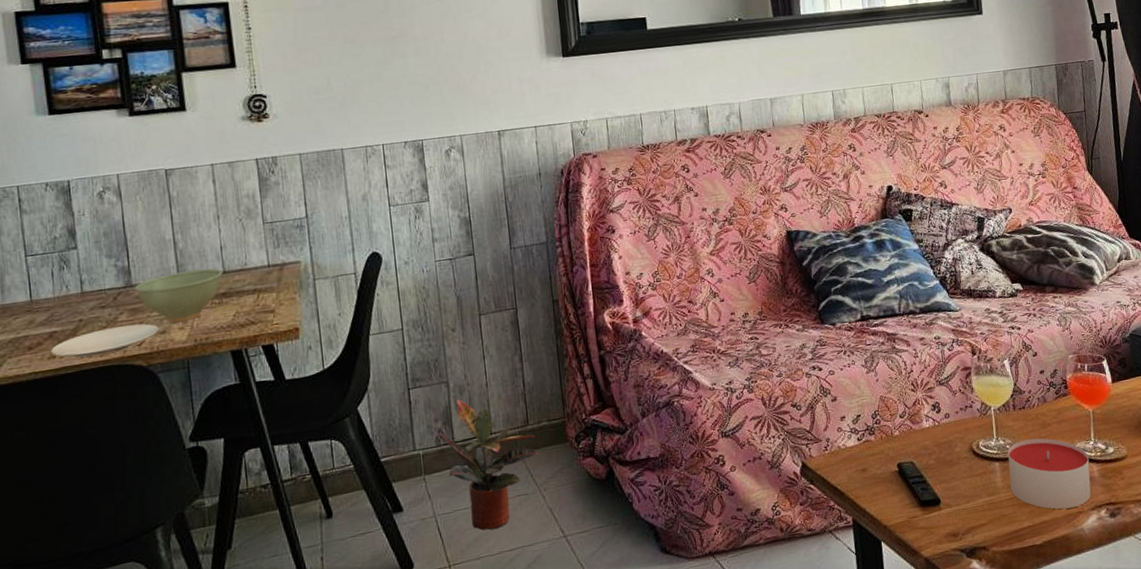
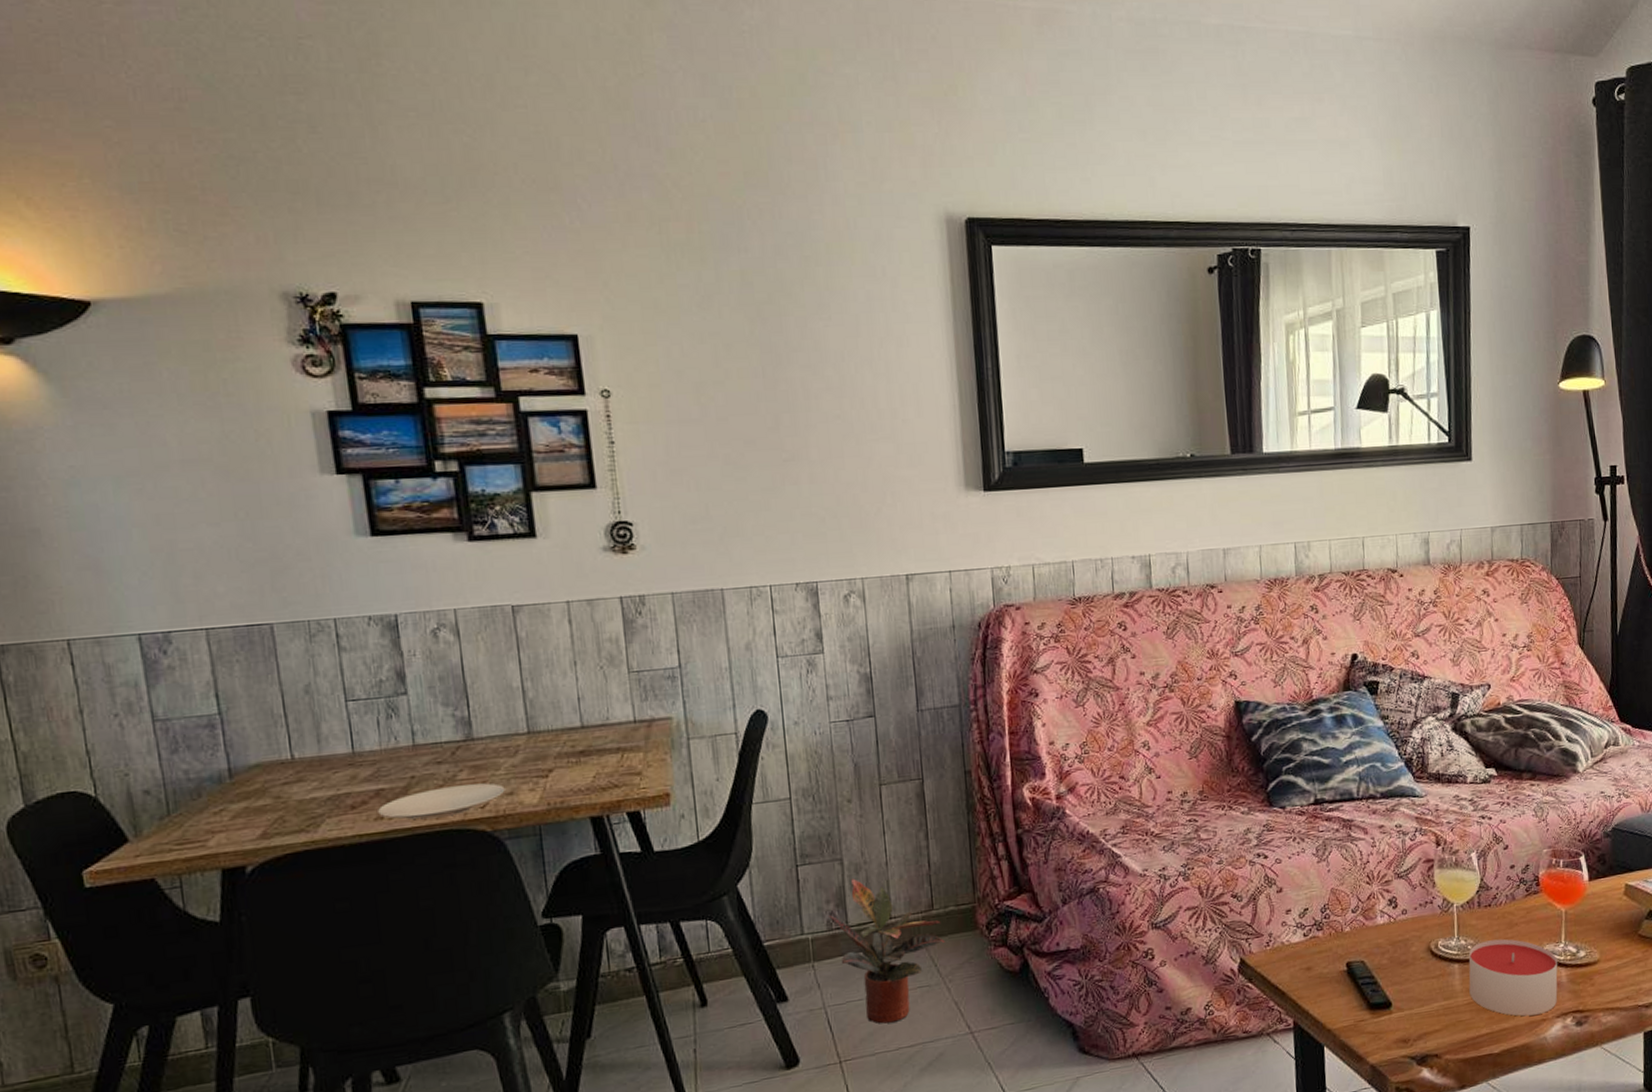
bowl: present [134,268,223,323] -> none [476,722,581,784]

